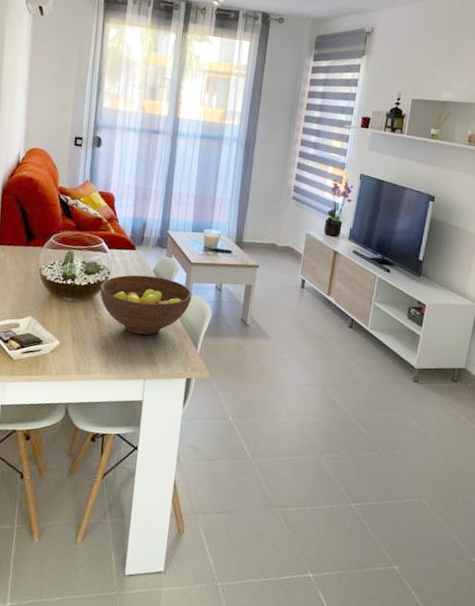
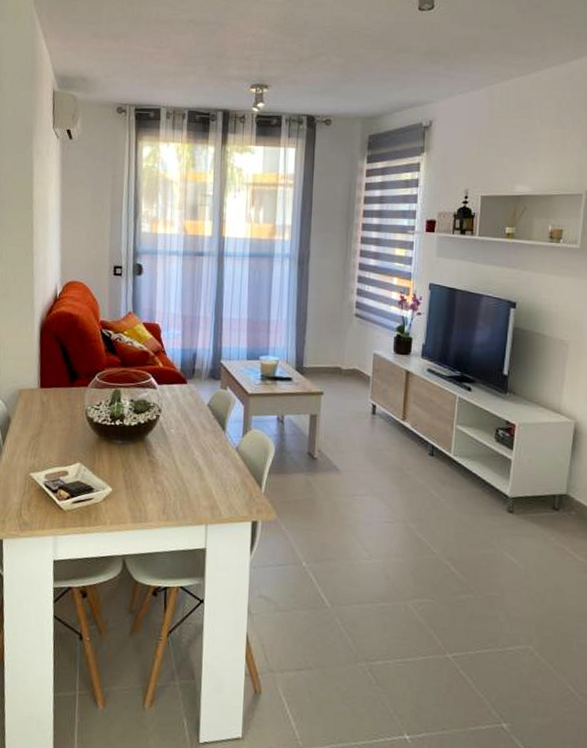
fruit bowl: present [99,274,192,335] -> none [151,410,252,476]

